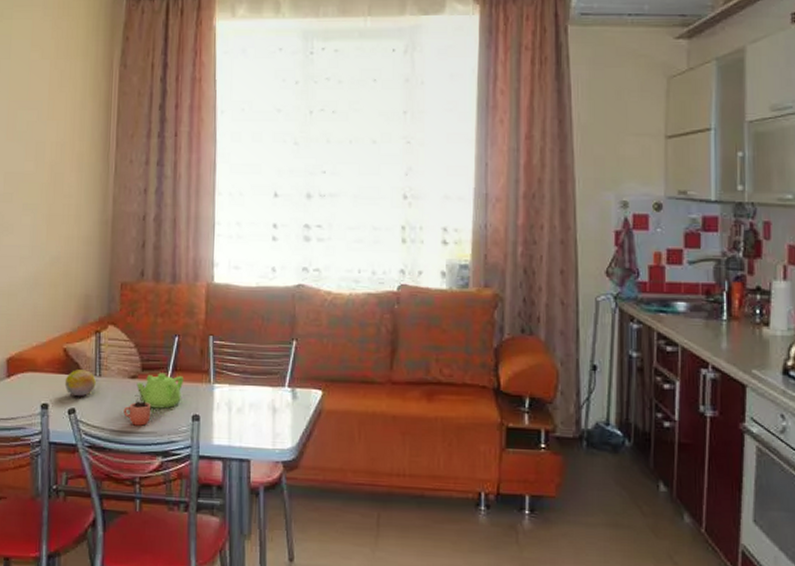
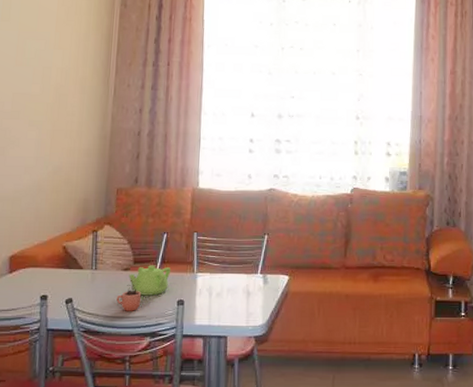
fruit: present [64,370,96,397] -> none [63,264,92,288]

